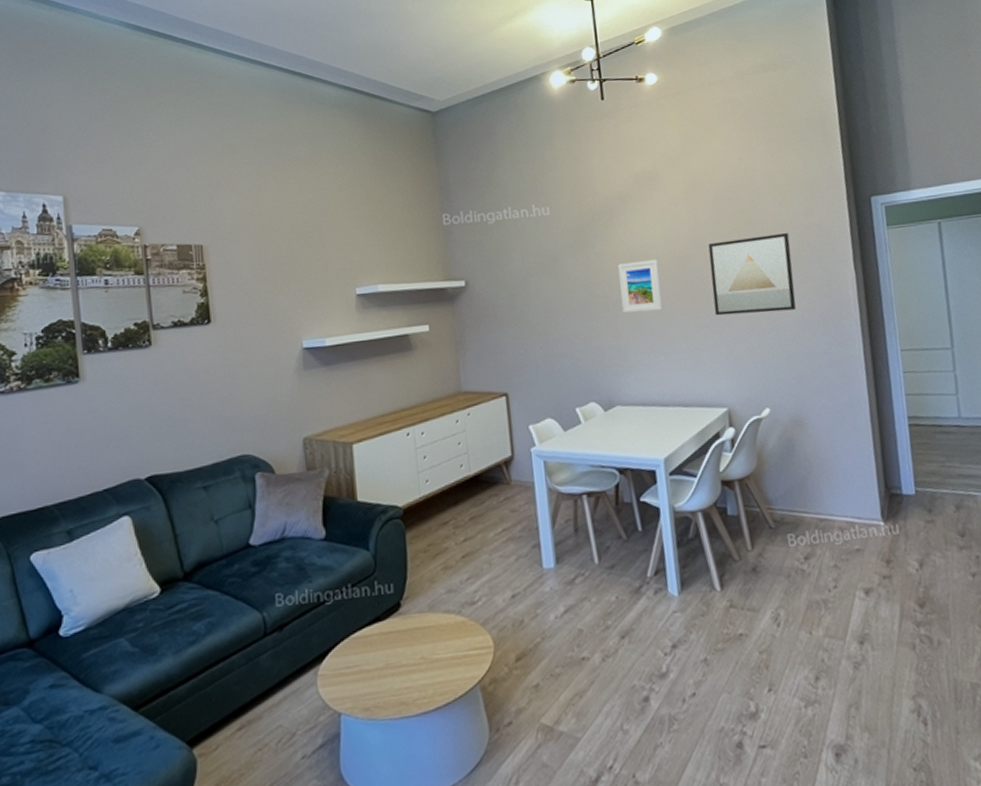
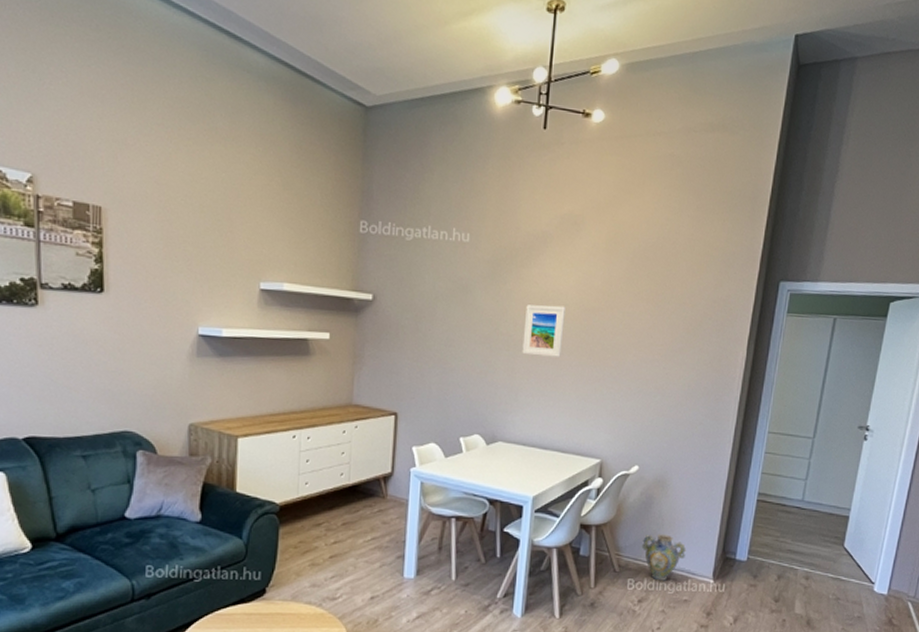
wall art: present [708,232,796,316] -> none [608,299,695,378]
ceramic jug: none [793,478,845,532] -> present [641,534,687,581]

